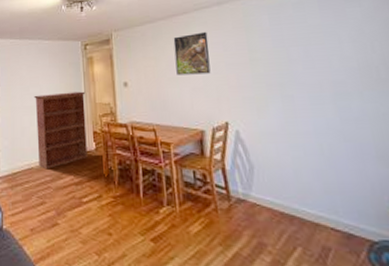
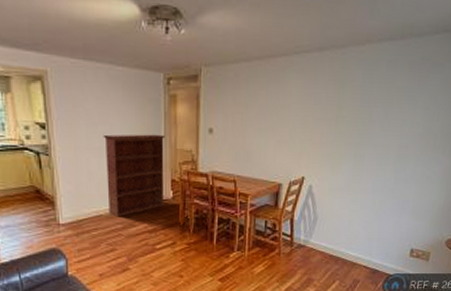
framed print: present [173,31,211,76] -> none [265,80,303,127]

